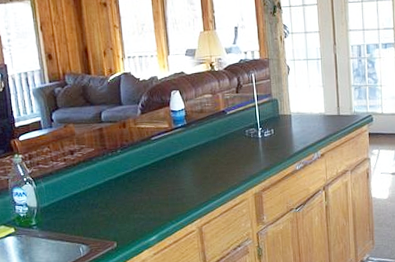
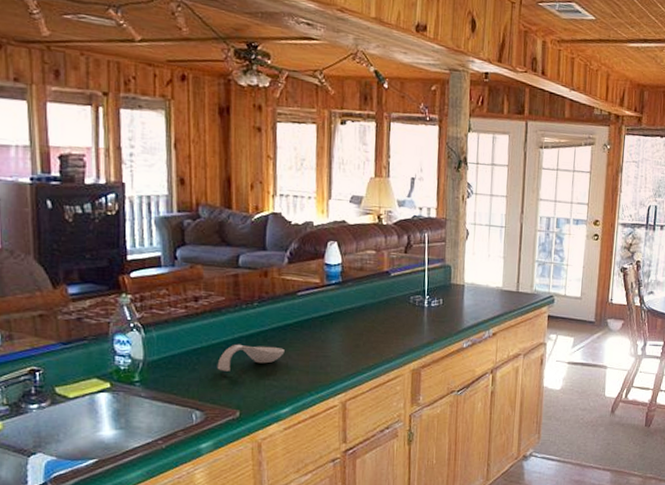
spoon rest: none [94,185,147,210] -> present [217,344,285,372]

